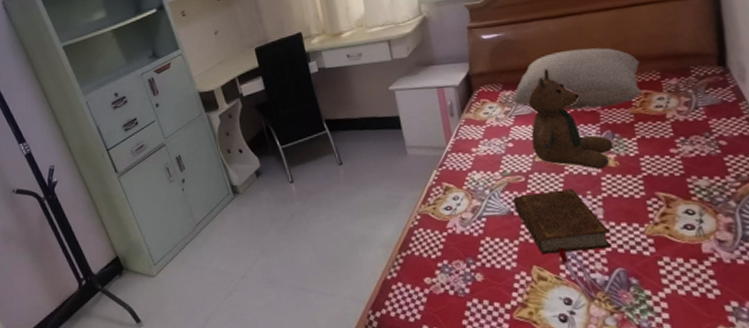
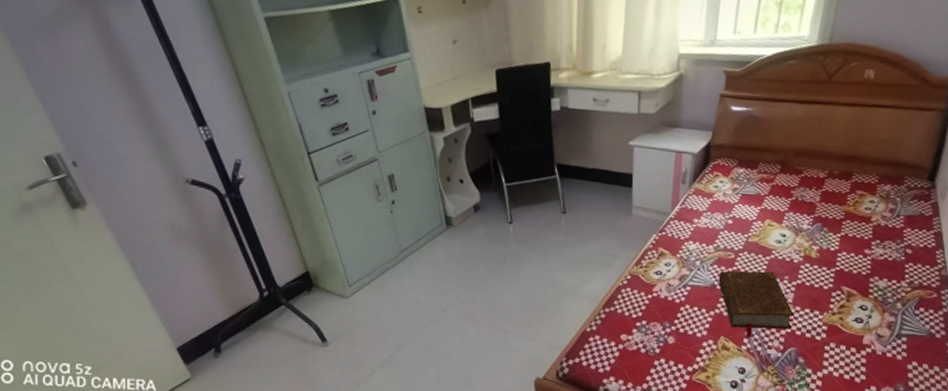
pillow: present [512,47,642,110] -> none [743,138,865,201]
teddy bear: present [528,69,613,169] -> none [749,153,820,258]

